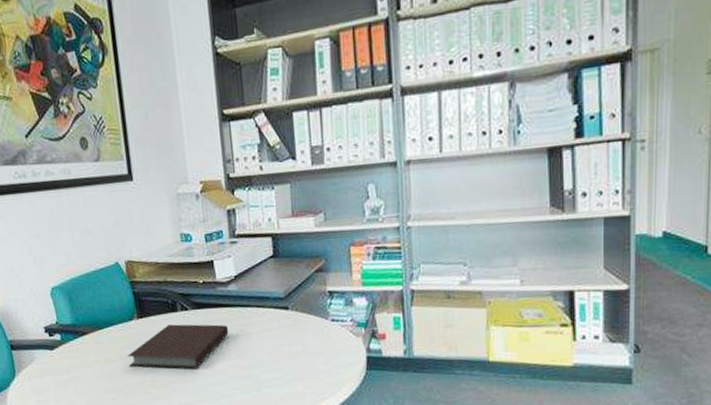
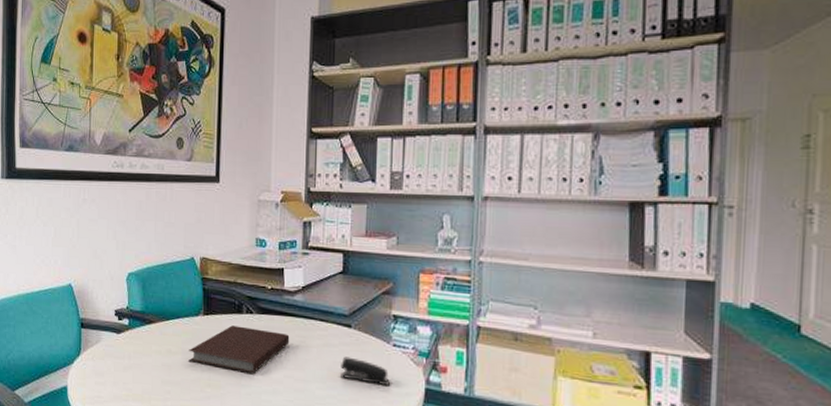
stapler: none [282,338,333,360] -> present [340,356,391,385]

